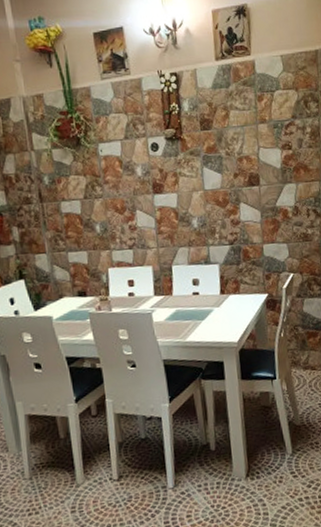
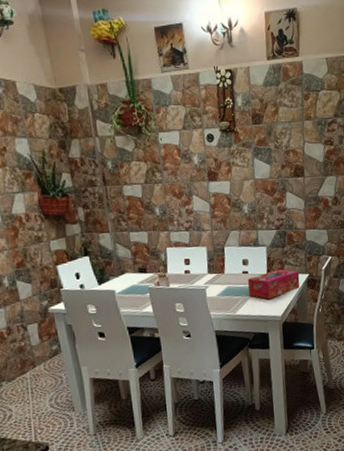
tissue box: none [199,289,258,324] -> present [248,269,300,300]

